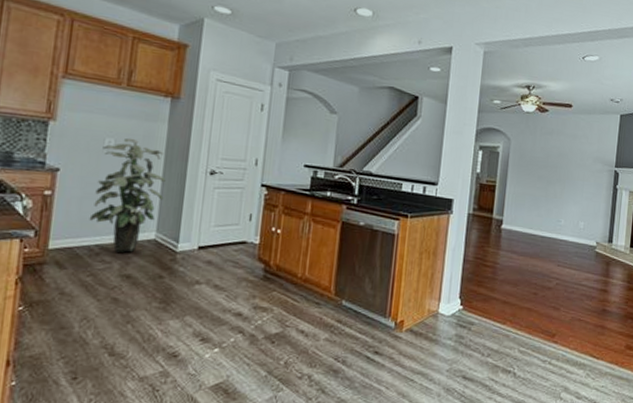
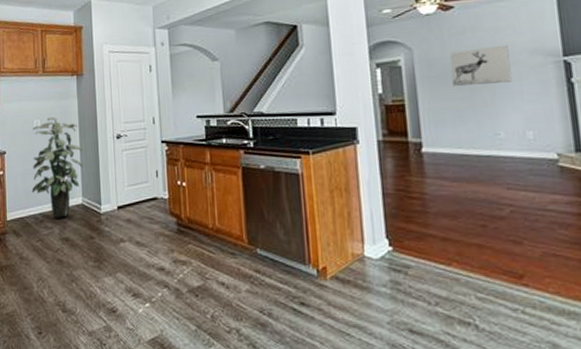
wall art: none [535,148,581,181] -> present [450,44,512,87]

